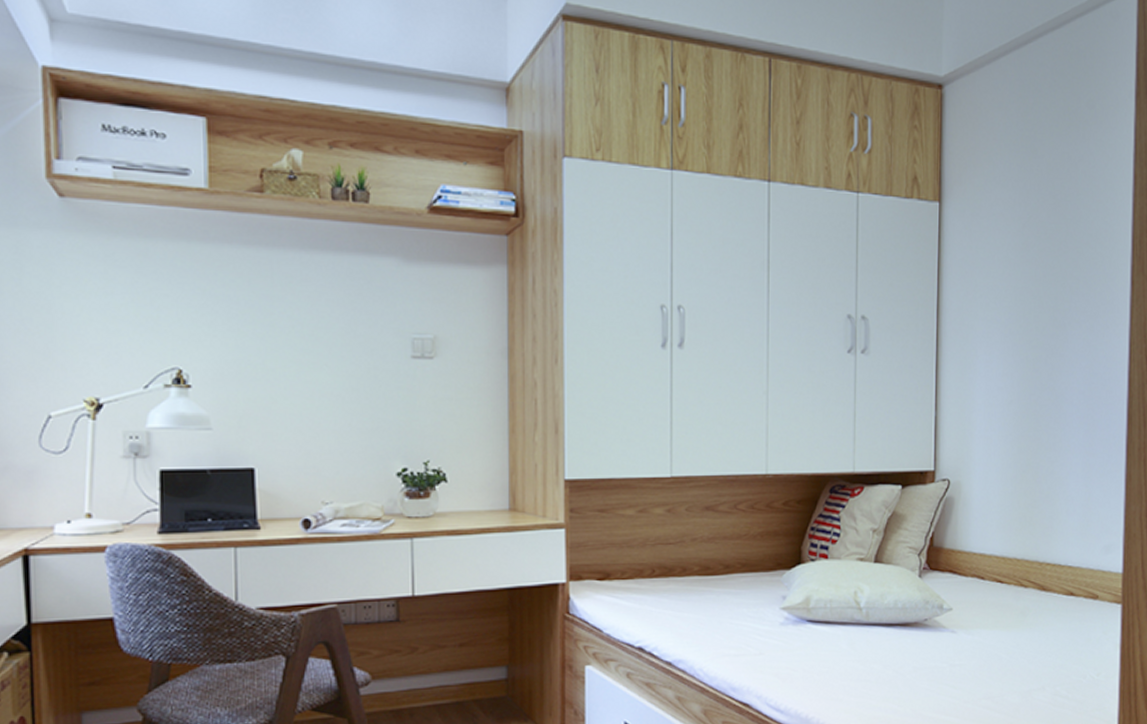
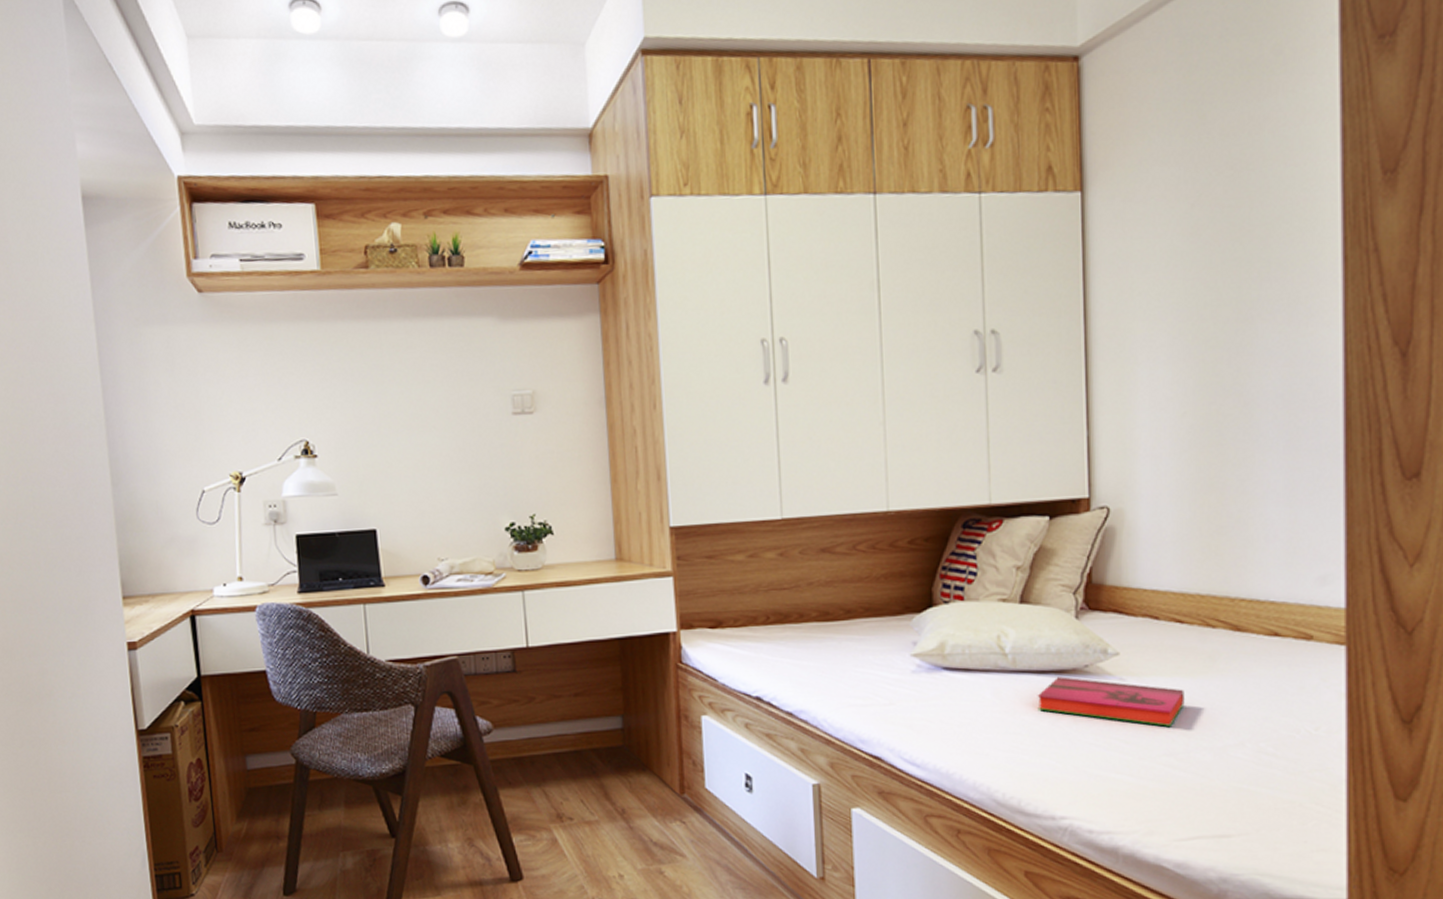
hardback book: none [885,629,1001,673] -> present [1037,677,1185,726]

